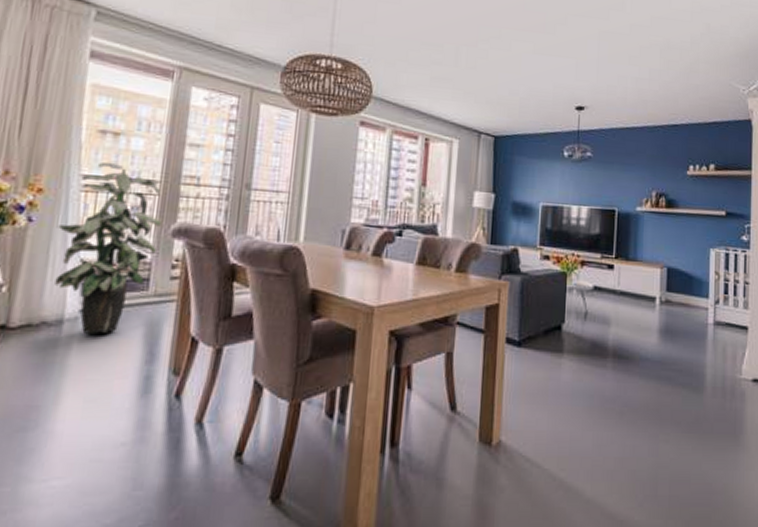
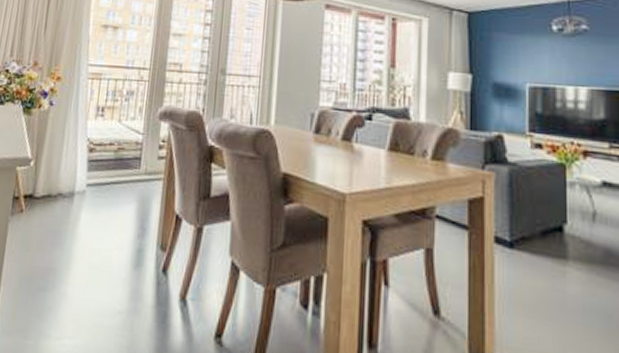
indoor plant: present [55,162,162,334] -> none [68,52,151,207]

